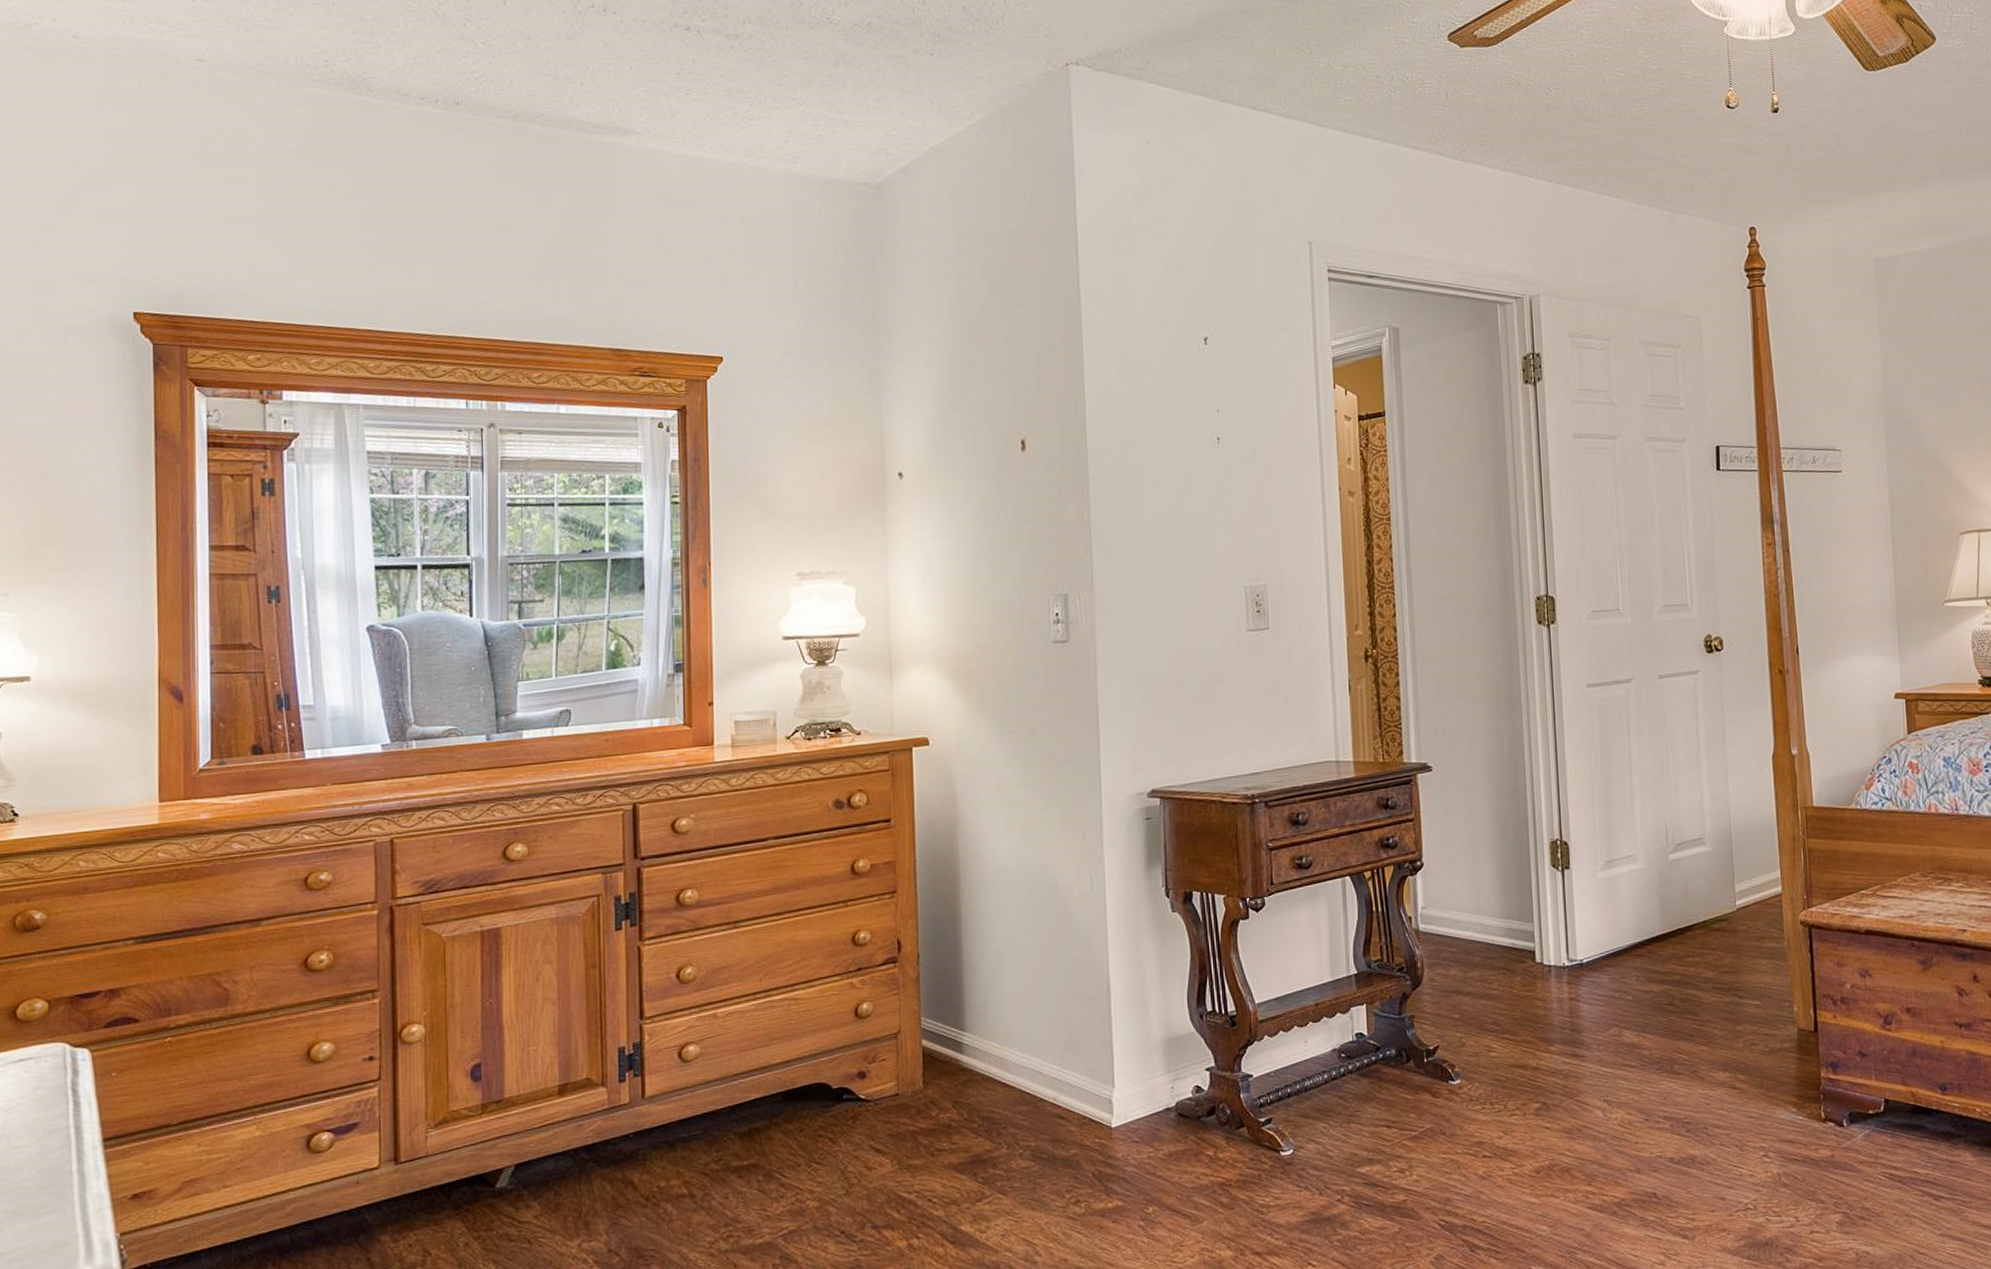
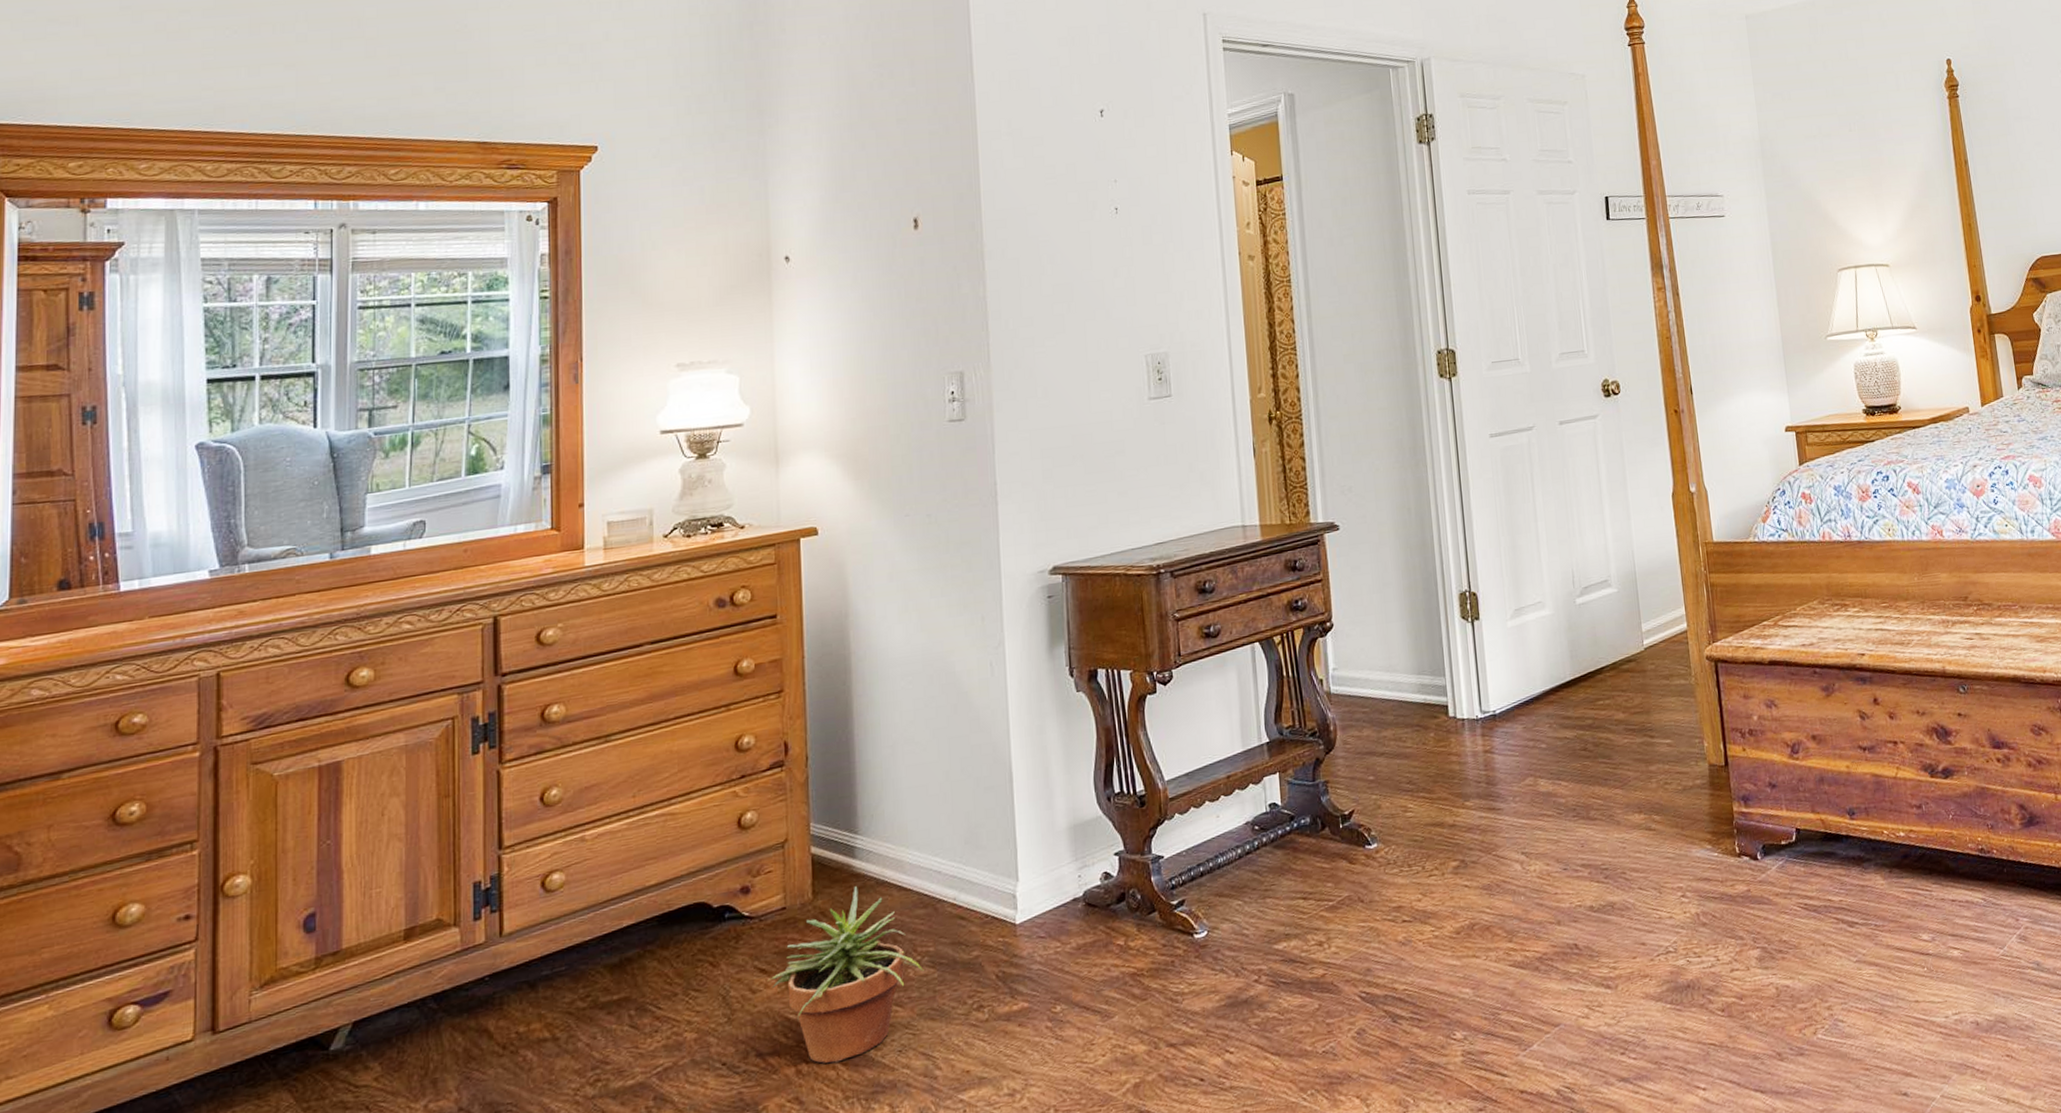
potted plant: none [883,1080,1026,1241] -> present [768,886,924,1064]

